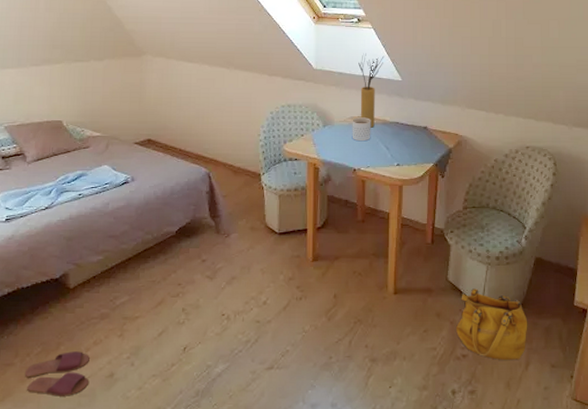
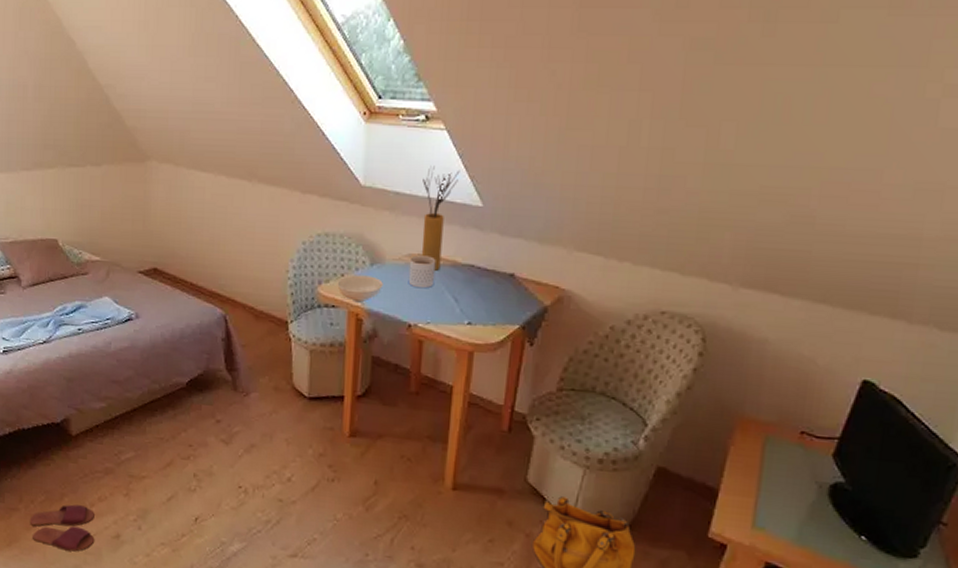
bowl: none [298,134,333,154] -> present [337,275,383,302]

